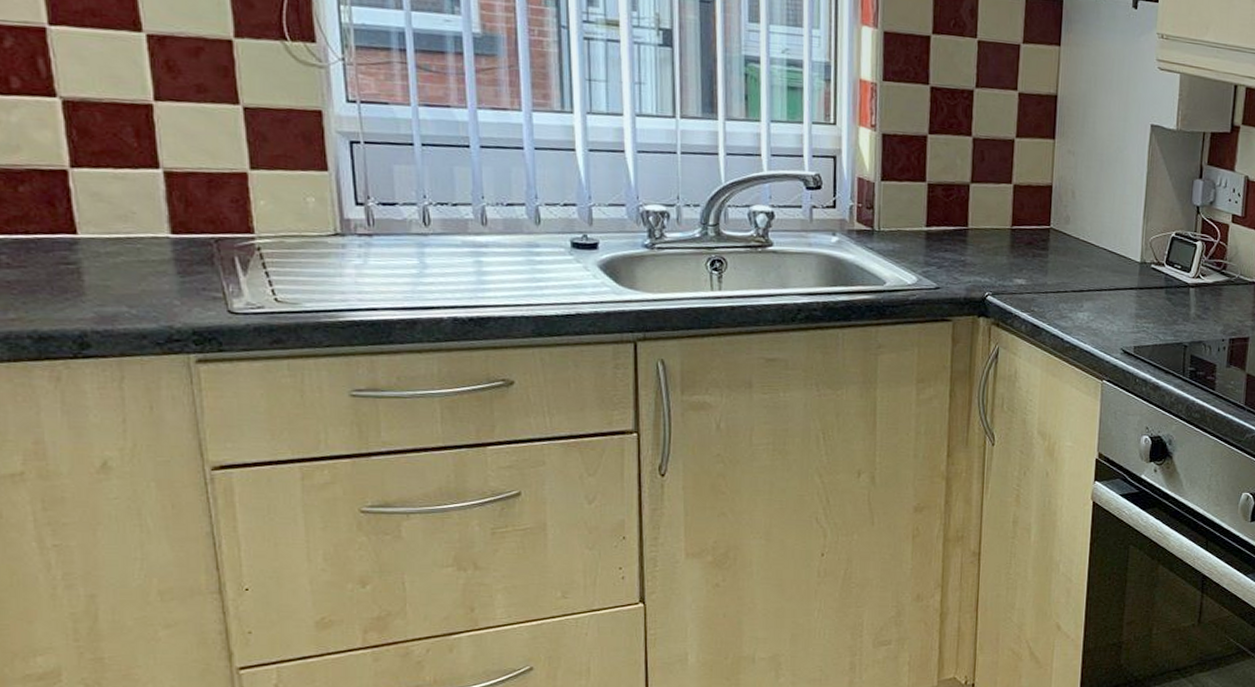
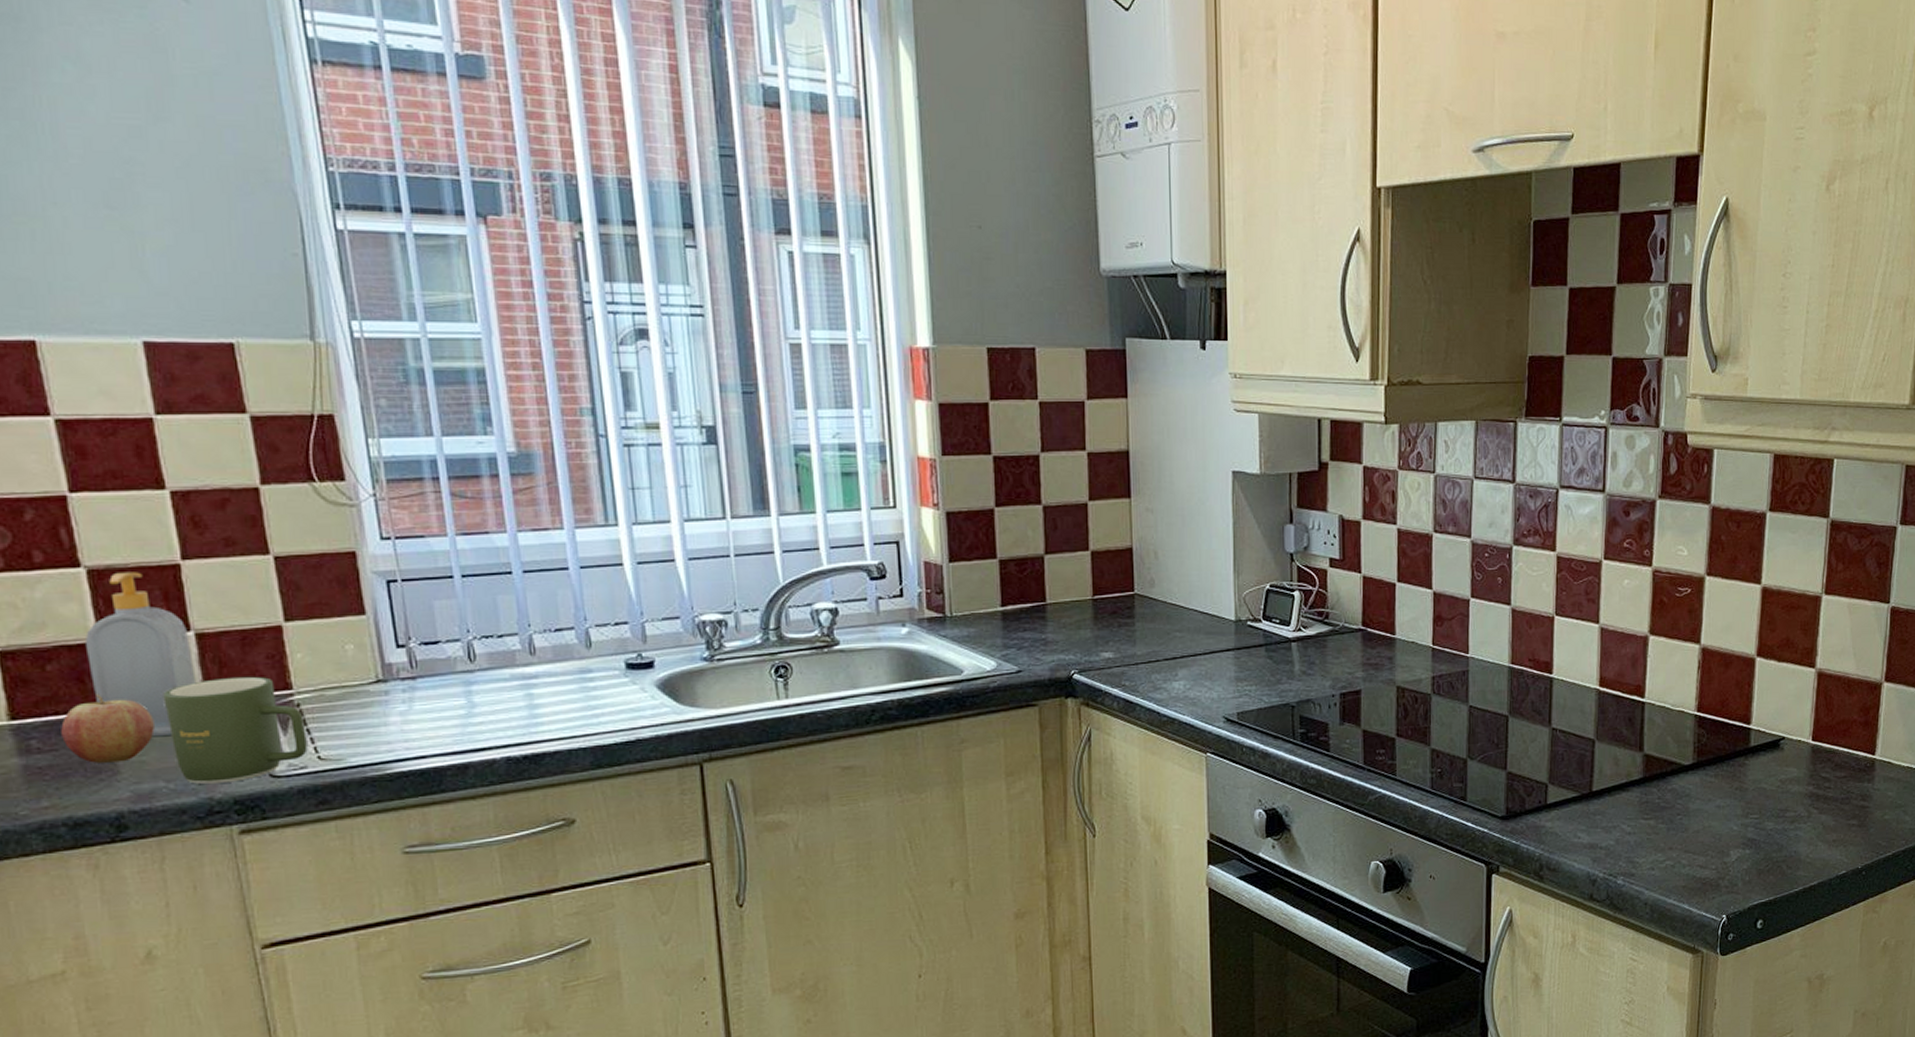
fruit: none [30,218,120,285] -> present [61,693,155,763]
soap bottle: none [56,105,163,265] -> present [84,572,197,737]
mug: none [130,216,265,315] -> present [163,676,308,785]

